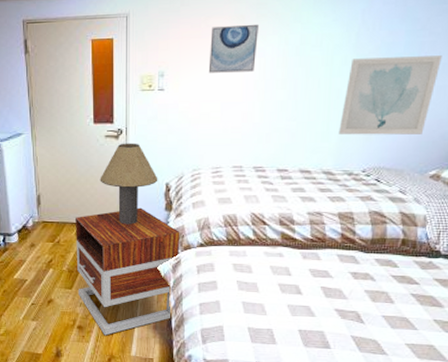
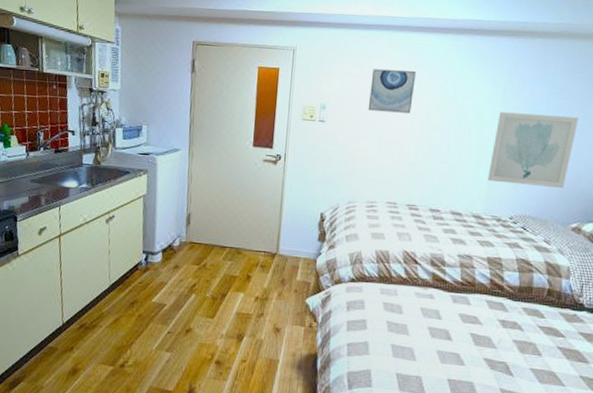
nightstand: present [76,207,180,336] -> none [219,235,332,374]
table lamp: present [100,143,158,224] -> none [254,168,313,253]

